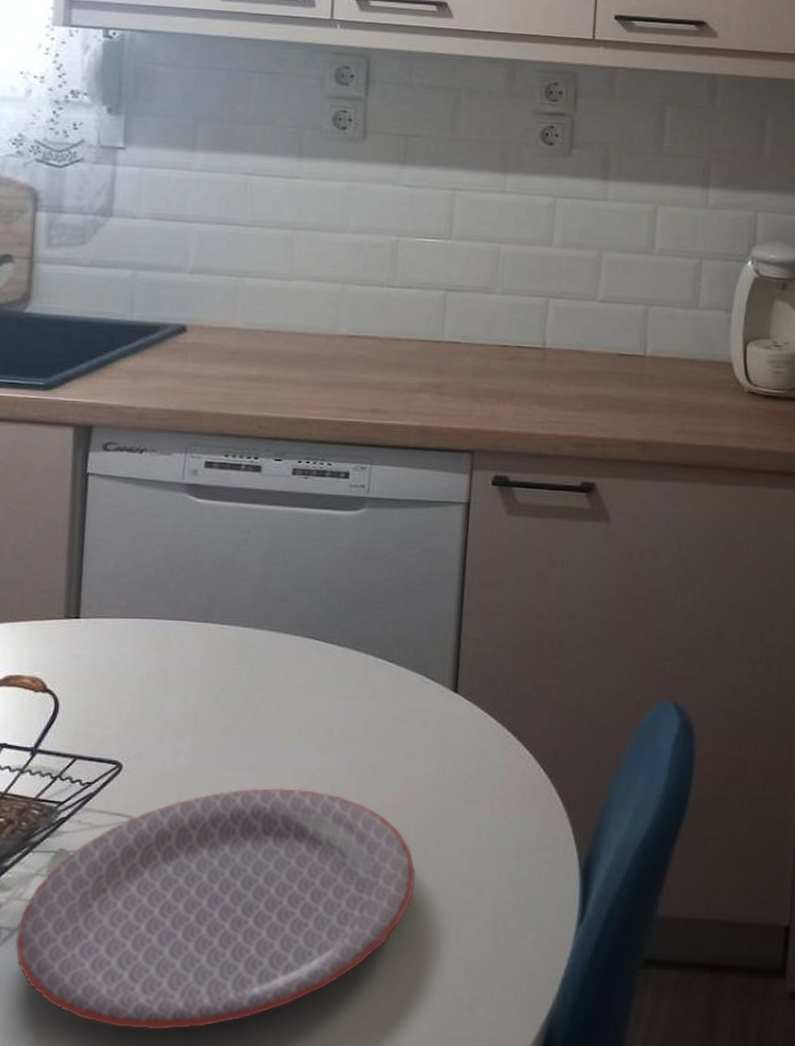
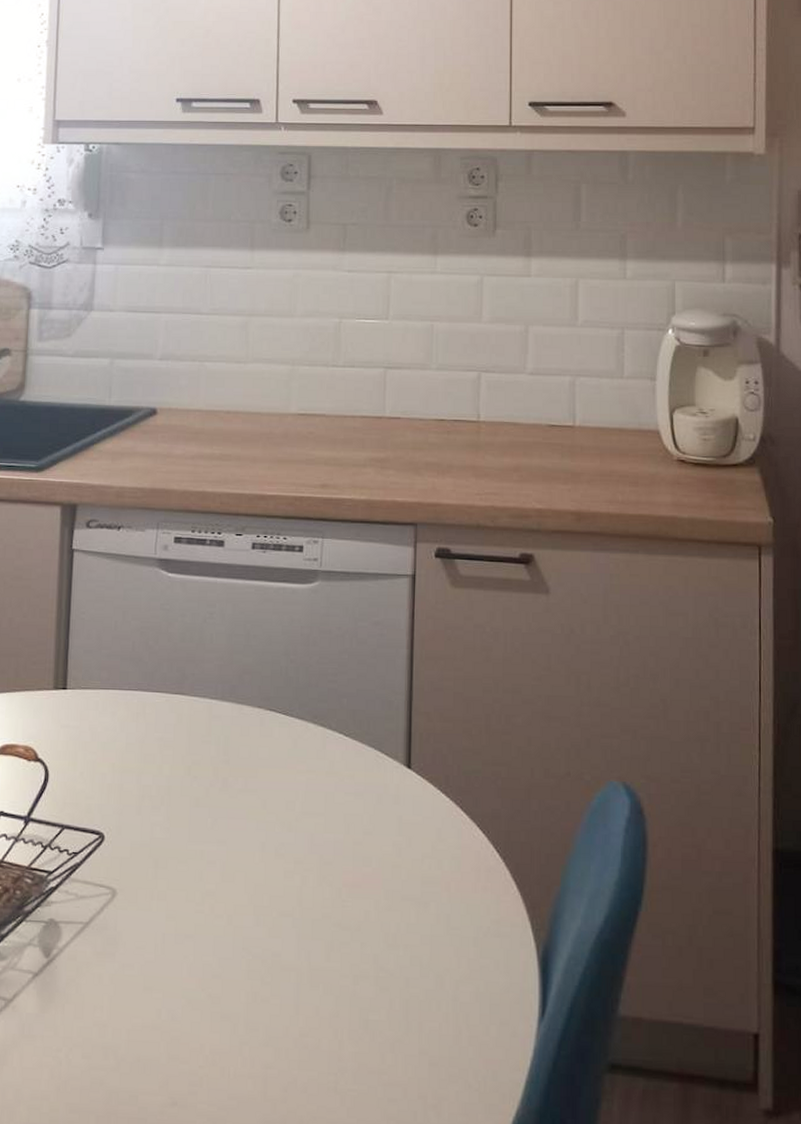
plate: present [15,788,416,1029] -> none [10,863,378,1113]

